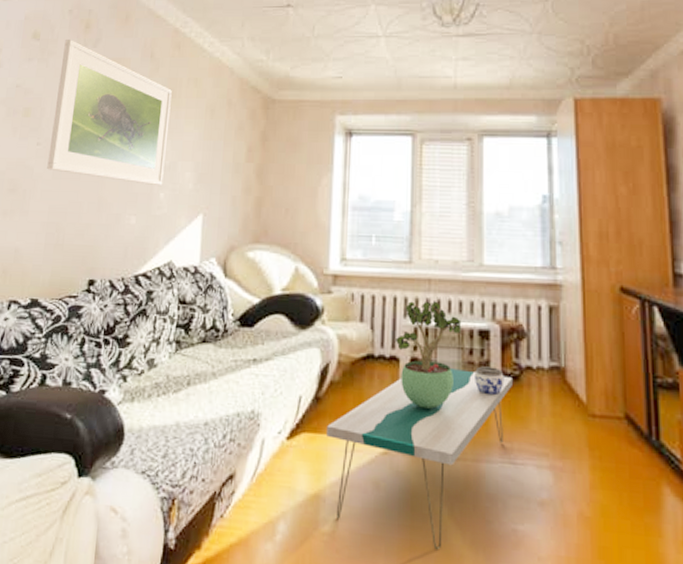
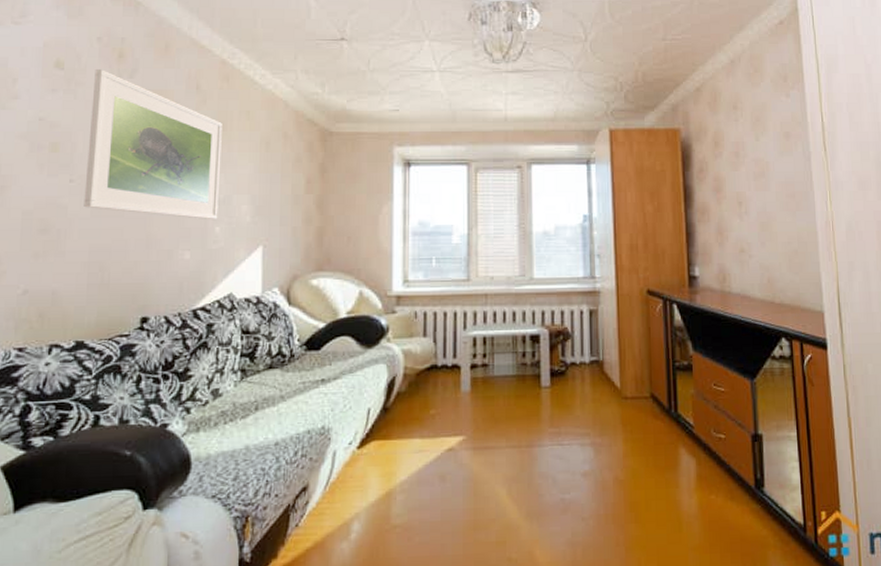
coffee table: present [327,369,514,551] -> none [396,370,561,525]
potted plant: present [396,299,462,409] -> none [457,312,515,407]
jar: present [475,366,504,396] -> none [528,366,553,390]

